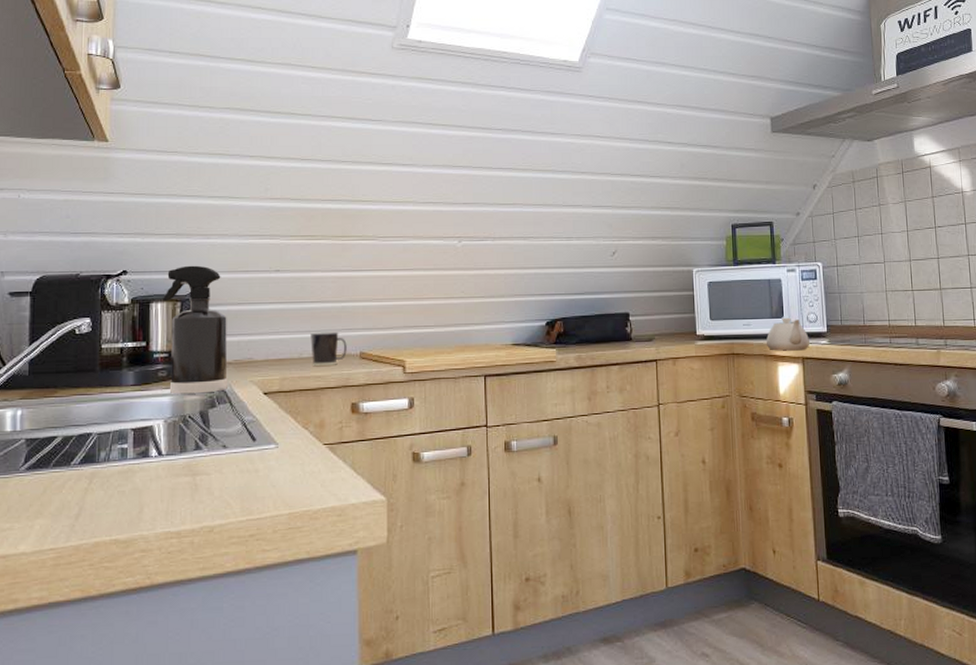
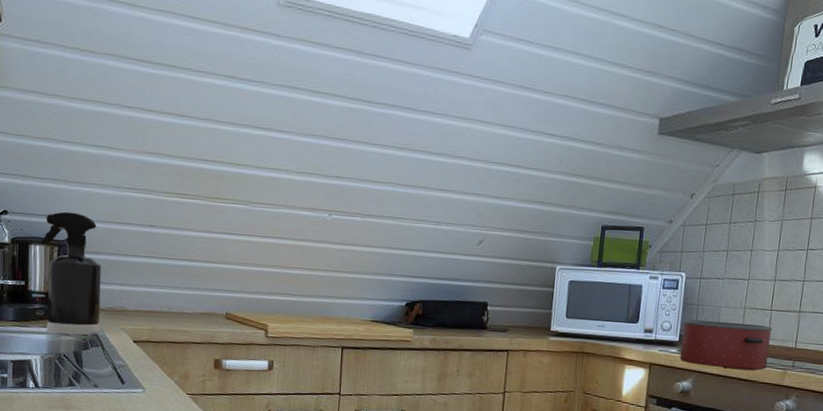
mug: present [310,331,347,367] -> none [179,289,214,323]
teapot: present [767,317,810,352] -> none [617,323,661,357]
cooking pot: none [828,306,920,355] -> present [679,319,773,370]

